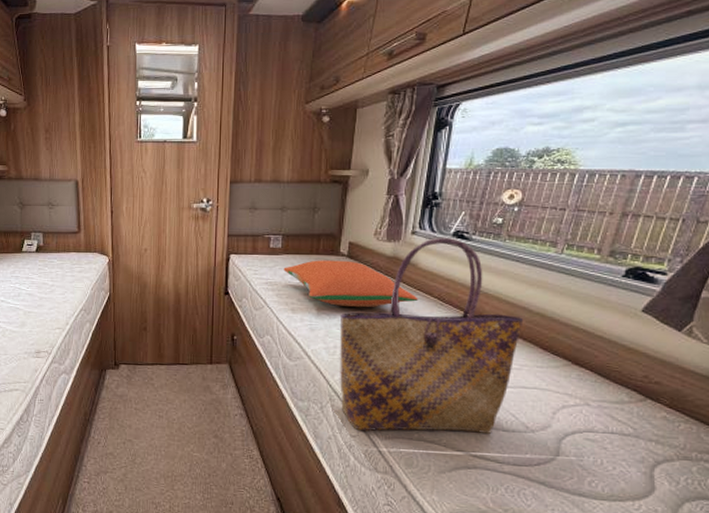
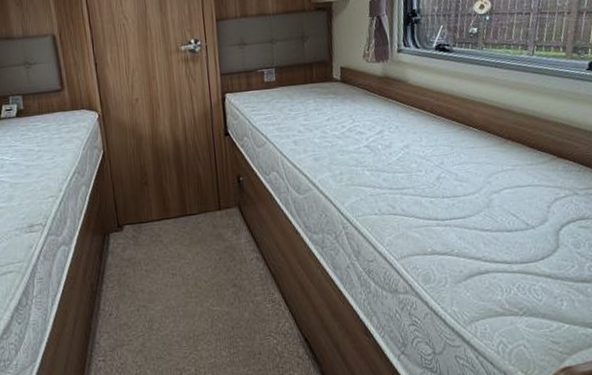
pillow: present [283,260,418,308] -> none [280,85,413,132]
tote bag: present [340,237,524,434] -> none [342,51,510,255]

